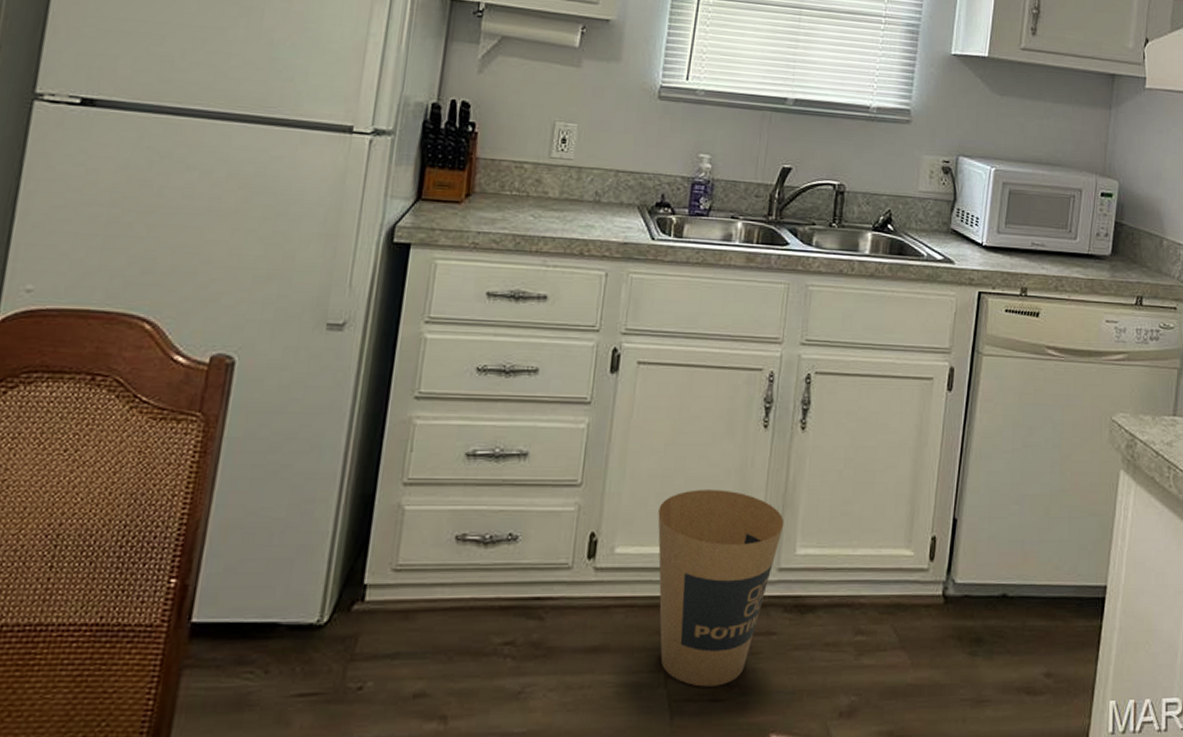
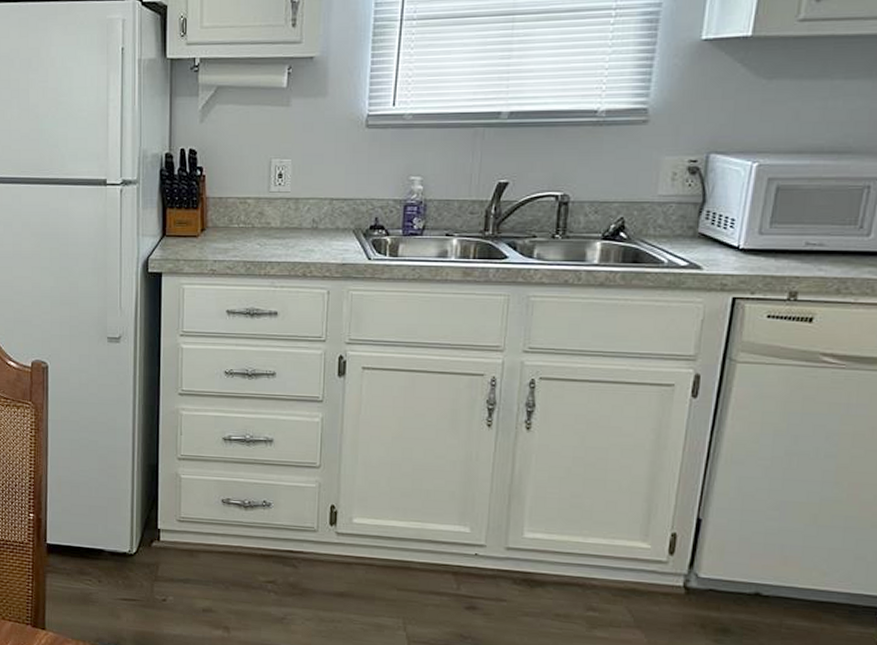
trash can: present [658,489,785,687] -> none [389,476,511,636]

